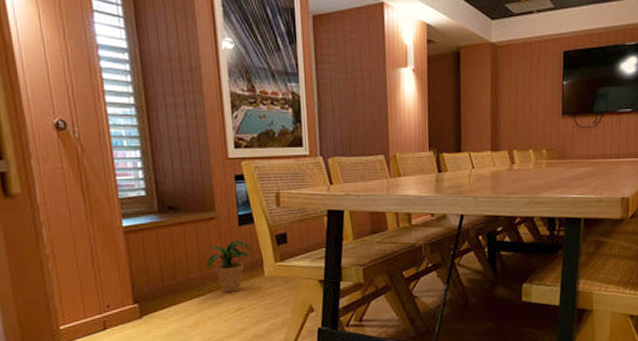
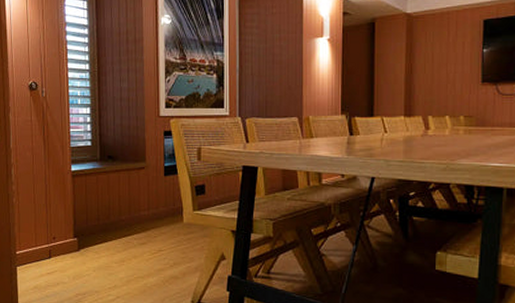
potted plant: present [201,240,252,293] -> none [131,188,174,235]

